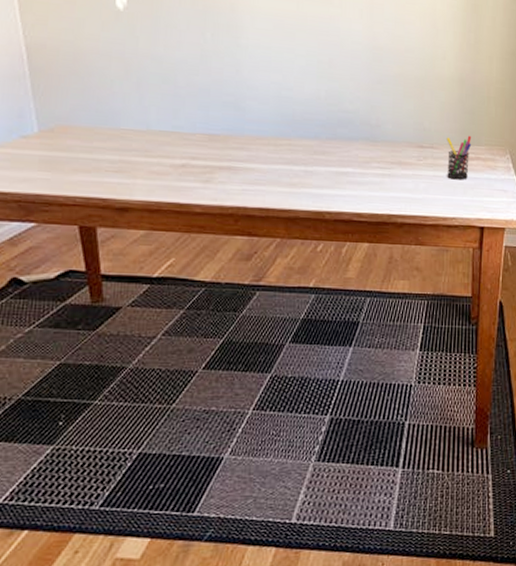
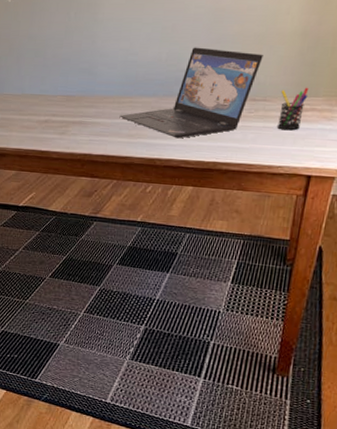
laptop: none [277,86,425,188] -> present [119,47,263,139]

